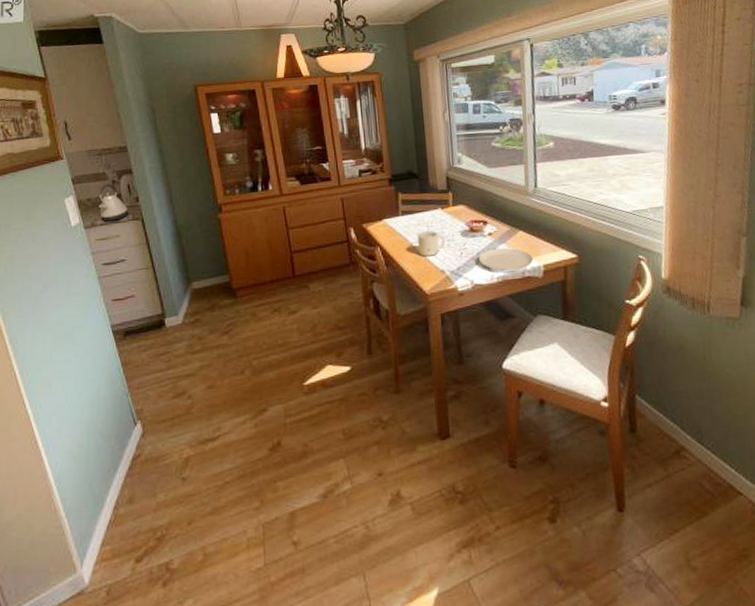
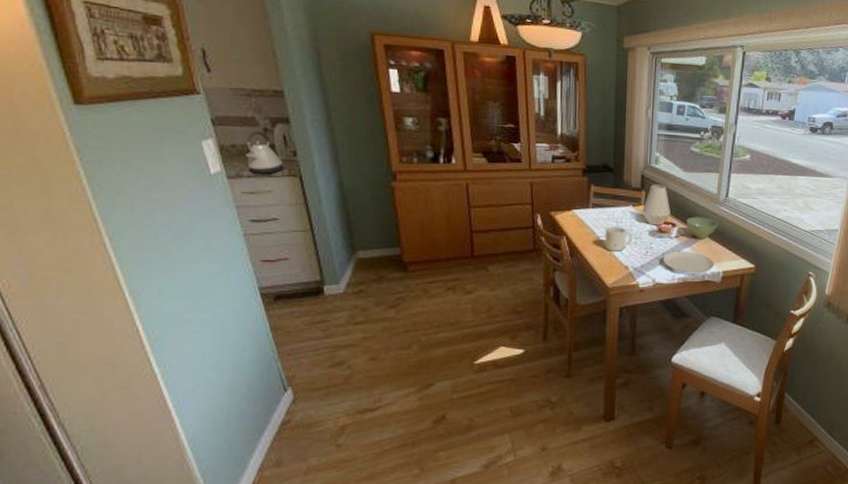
vase: none [451,183,480,226] -> present [642,184,671,226]
bowl: none [497,211,532,235] -> present [686,217,719,240]

